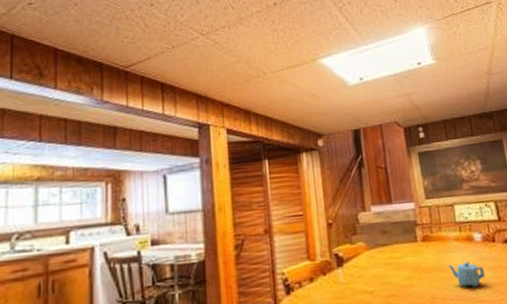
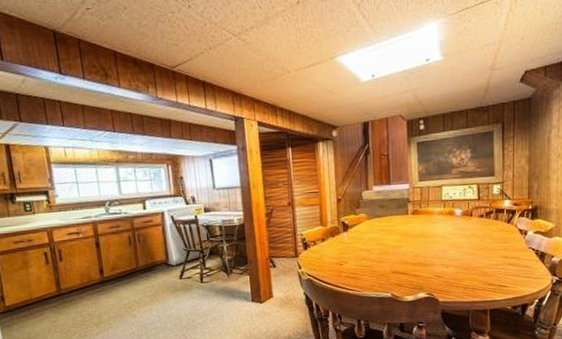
teapot: present [448,261,486,288] -> none [430,230,460,250]

